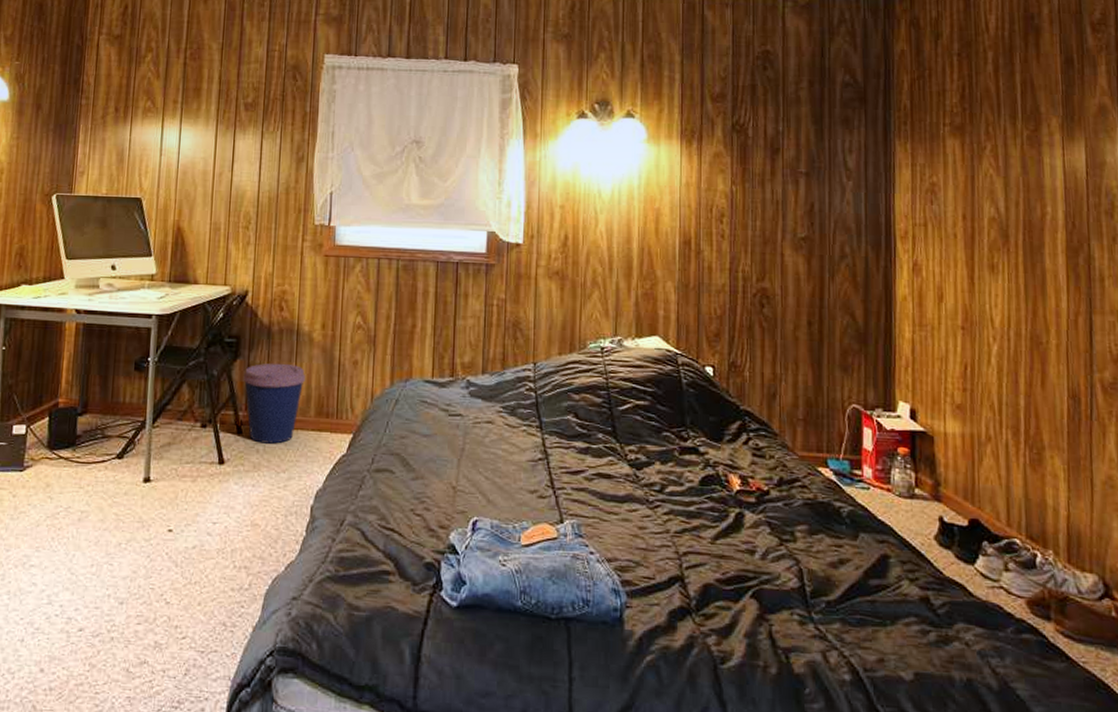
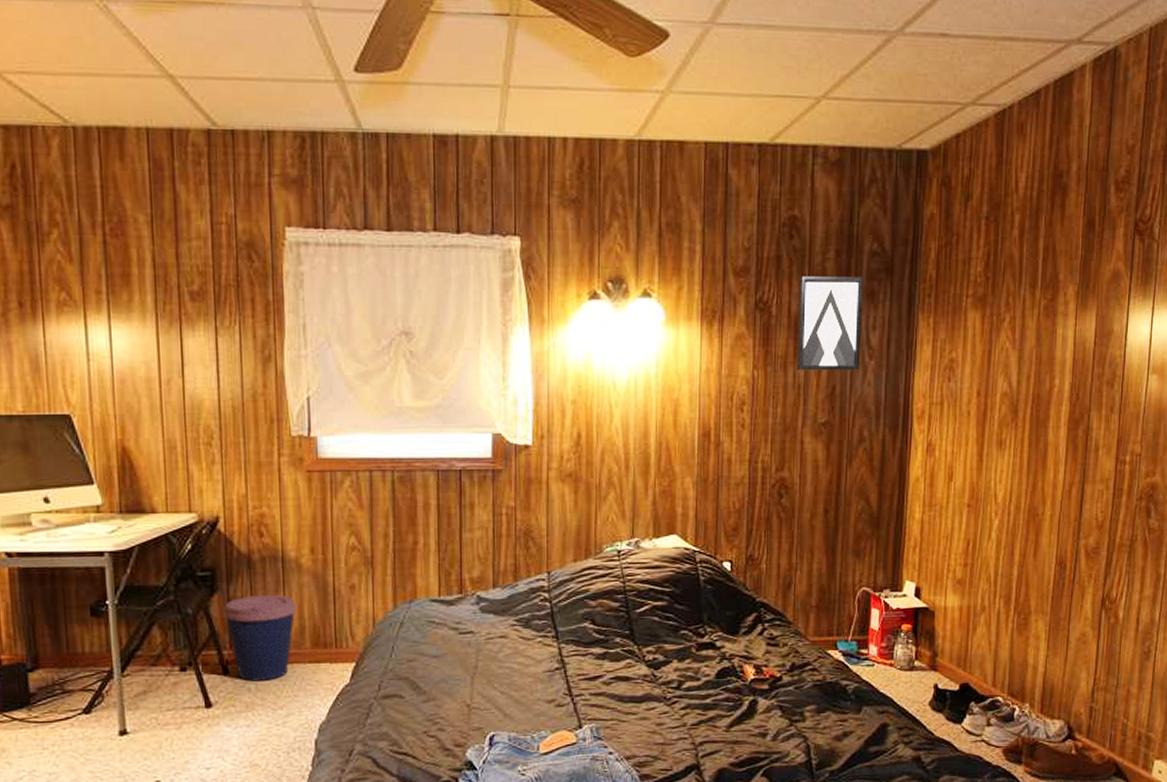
wall art: none [773,103,838,190] -> present [796,276,864,371]

